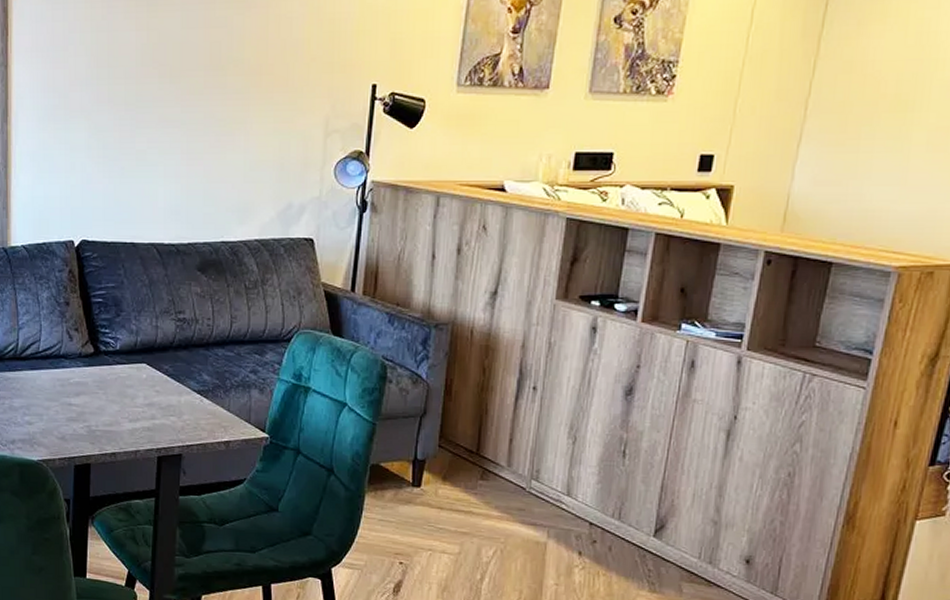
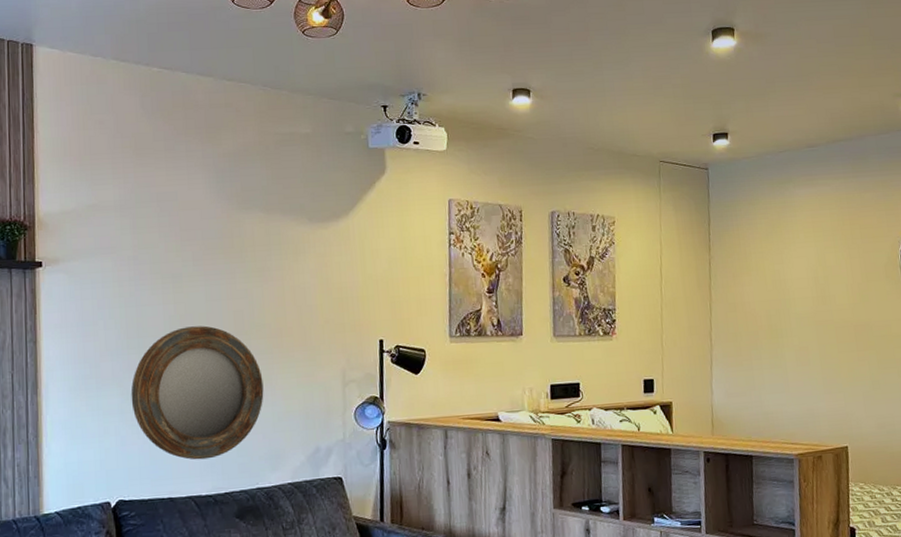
home mirror: none [98,57,237,206] -> present [130,325,264,460]

